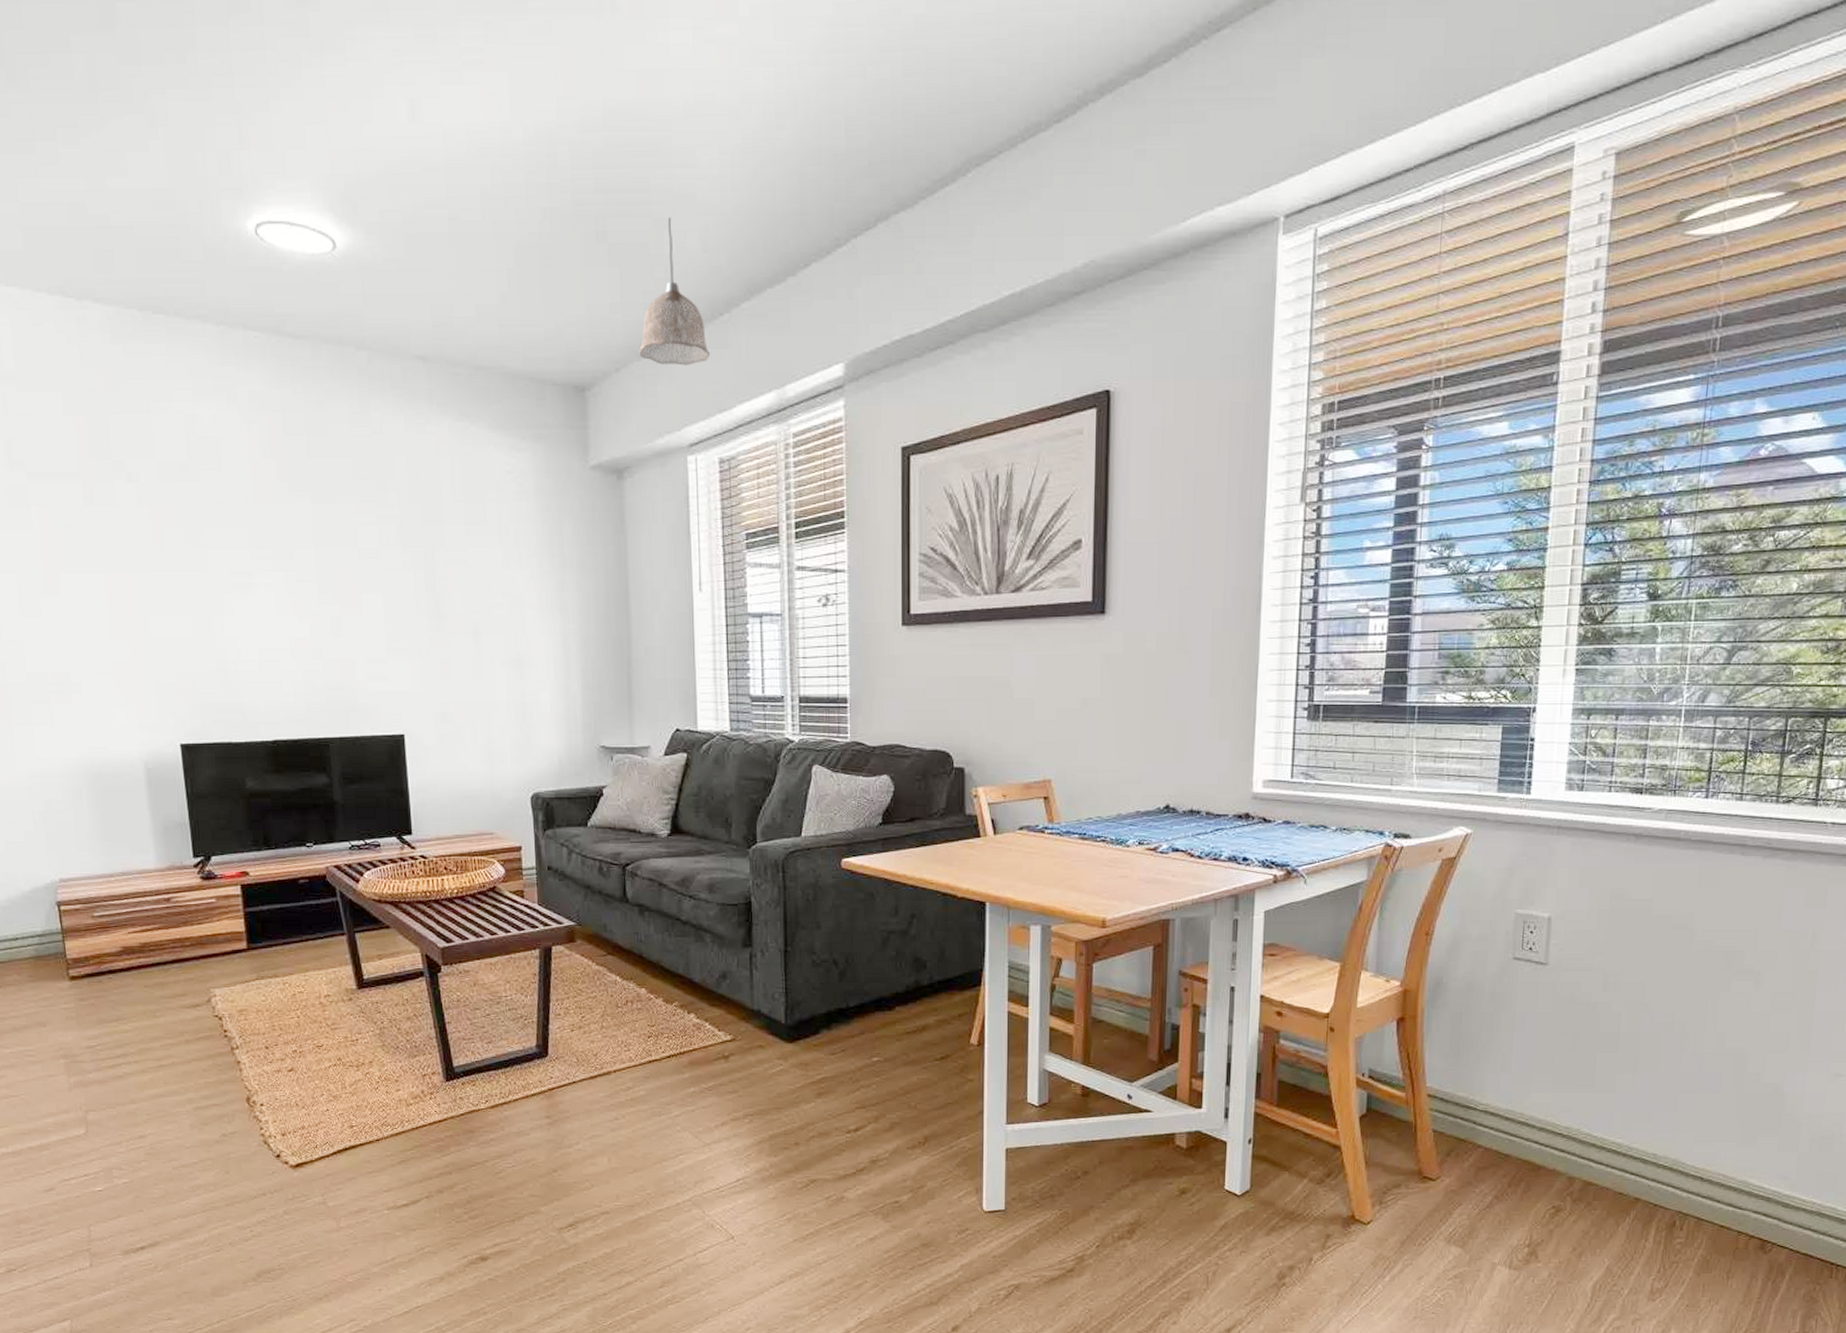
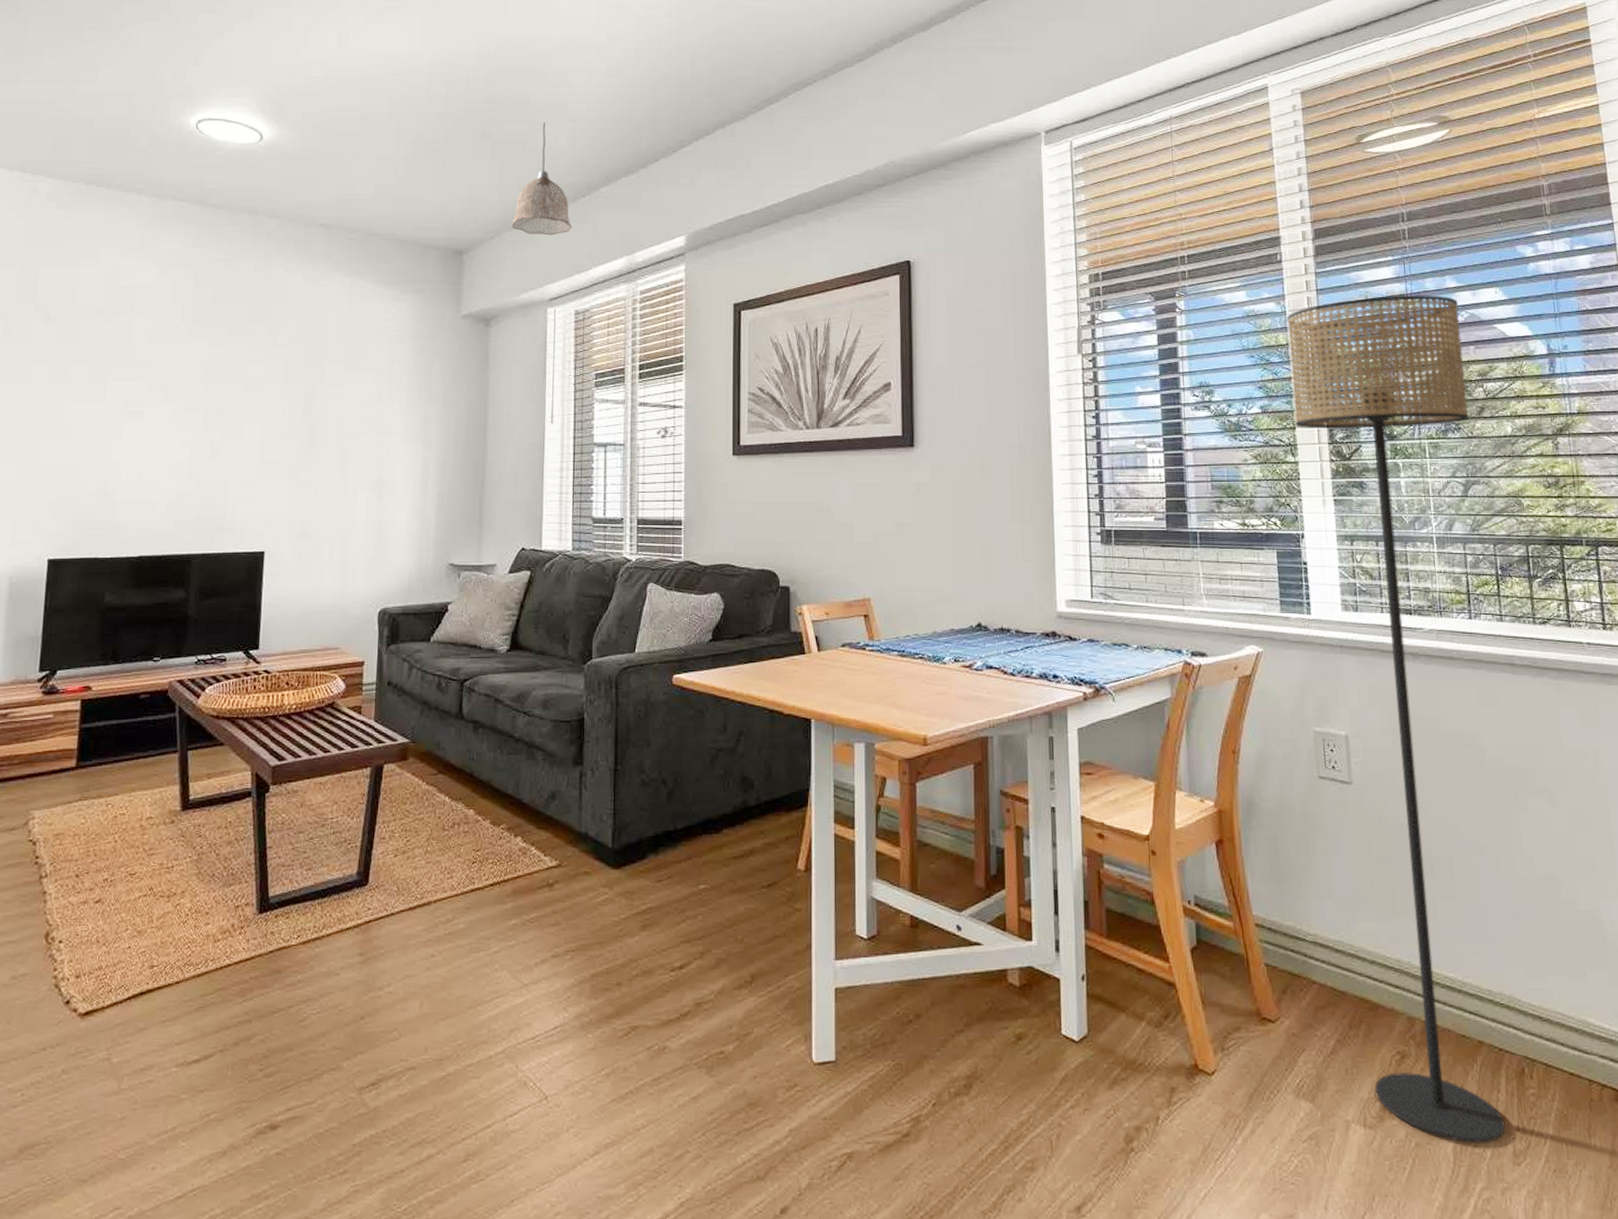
floor lamp: none [1524,423,1765,1283] -> present [1287,295,1505,1143]

